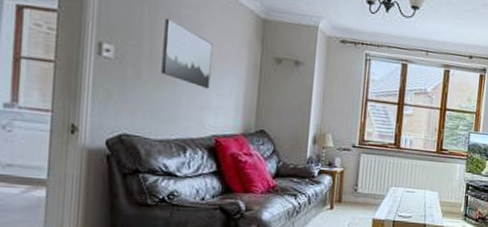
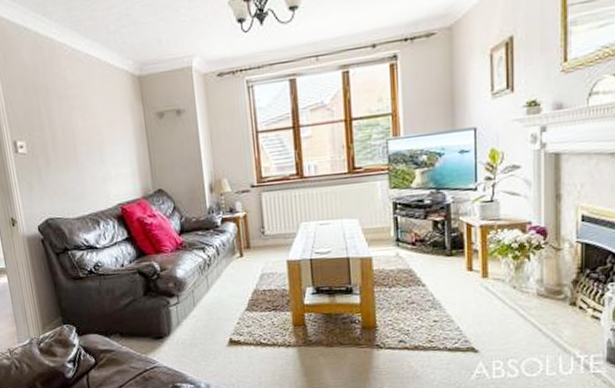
wall art: present [161,18,213,90] -> none [57,102,106,162]

